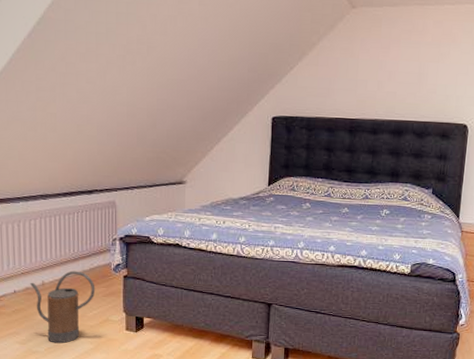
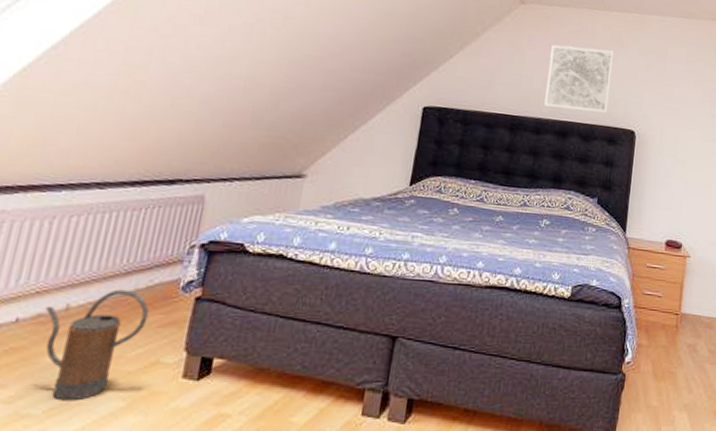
wall art: none [379,46,446,111] -> present [544,45,614,114]

